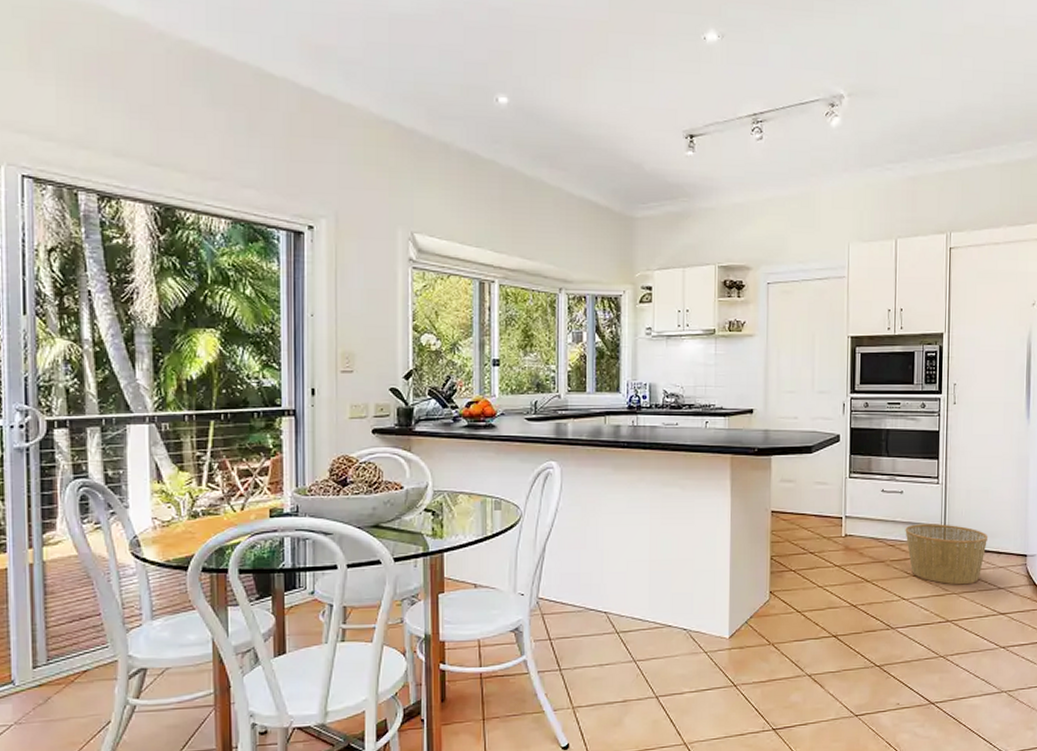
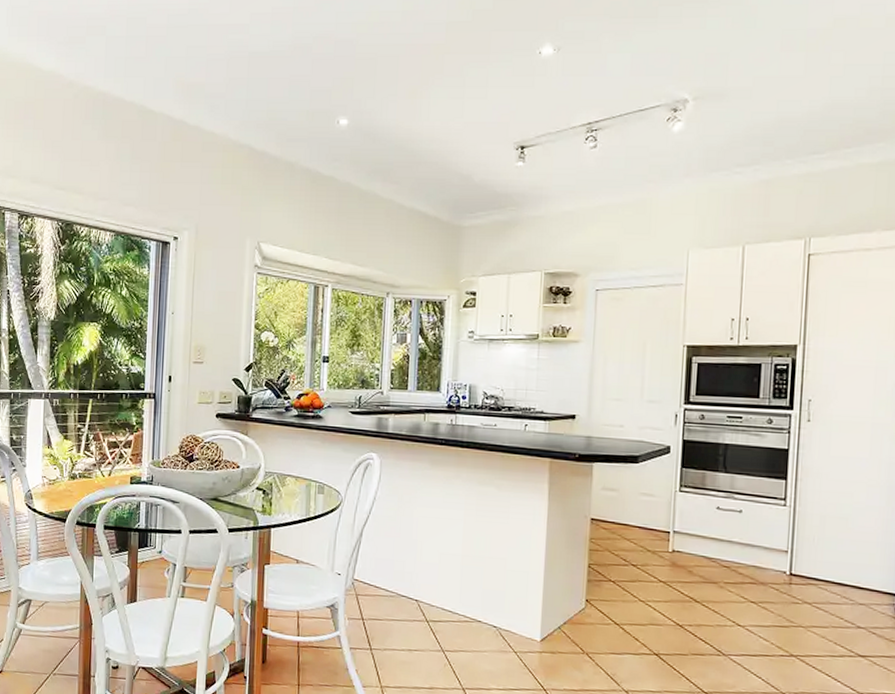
basket: present [905,524,989,585] -> none [743,547,847,619]

